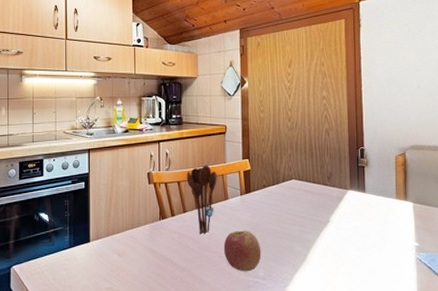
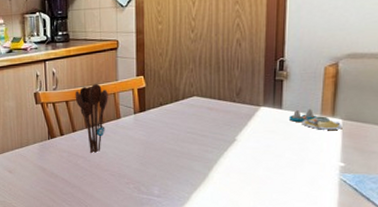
apple: present [223,230,261,272] -> none [115,149,157,190]
salt and pepper shaker set: none [371,191,414,212] -> present [288,107,343,130]

